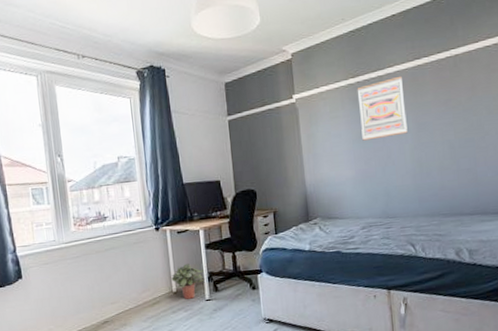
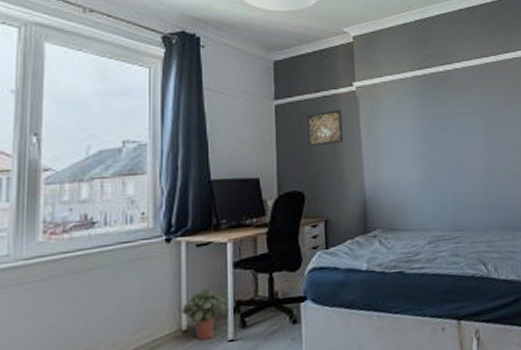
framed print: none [255,120,286,153] -> present [307,110,343,147]
wall art: present [357,76,408,141] -> none [423,72,477,140]

